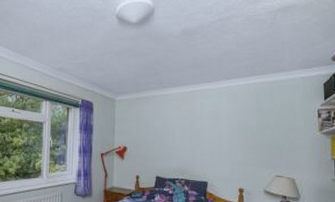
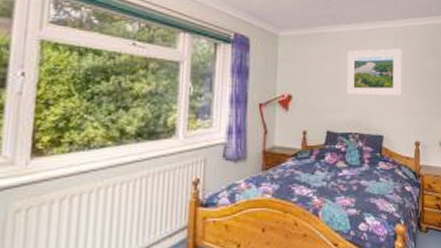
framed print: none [173,106,226,148] -> present [347,48,402,96]

